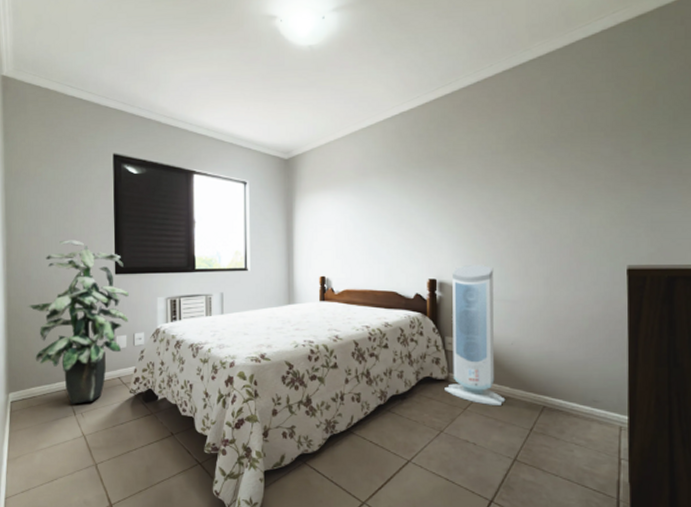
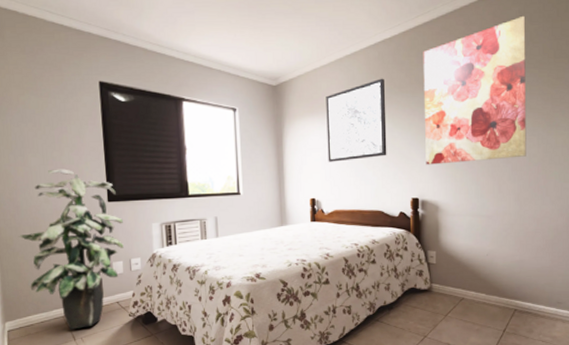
wall art: none [339,152,403,239] -> present [326,78,387,162]
wall art: none [443,86,557,244] -> present [423,15,527,165]
air purifier: present [445,265,506,405] -> none [428,183,482,311]

